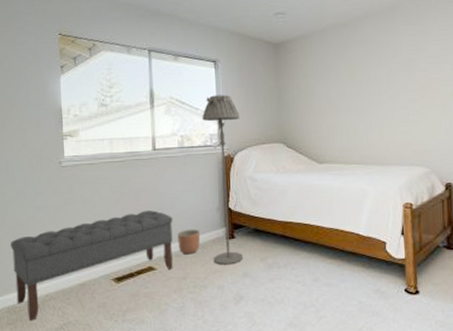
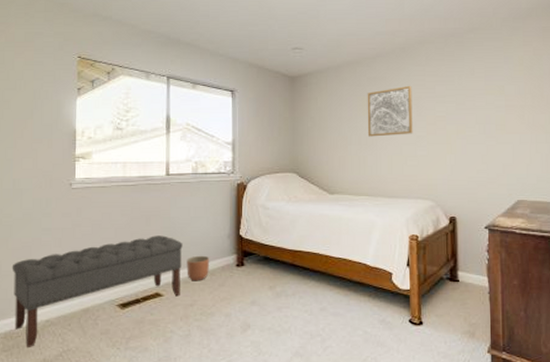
floor lamp: present [202,94,243,265] -> none [217,123,254,293]
wall art: none [355,46,405,103] -> present [367,85,413,137]

